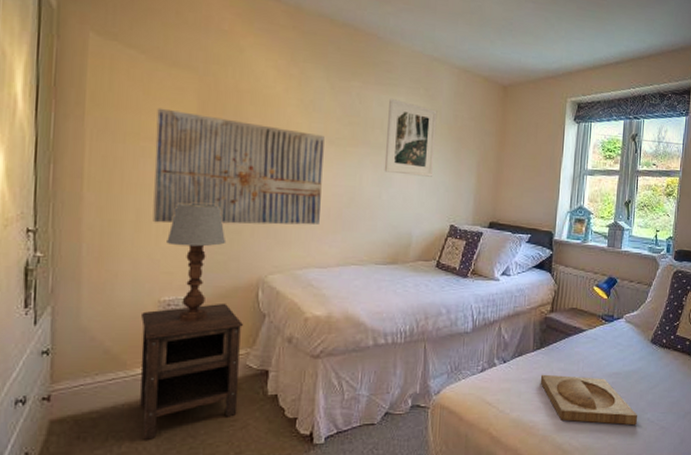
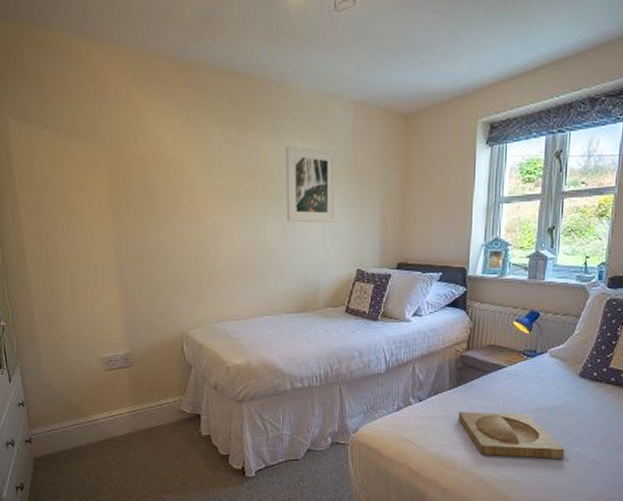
nightstand: present [140,303,244,440] -> none [90,356,178,473]
wall art: present [153,107,325,225] -> none [75,182,230,289]
table lamp: present [167,203,227,322] -> none [100,269,150,375]

